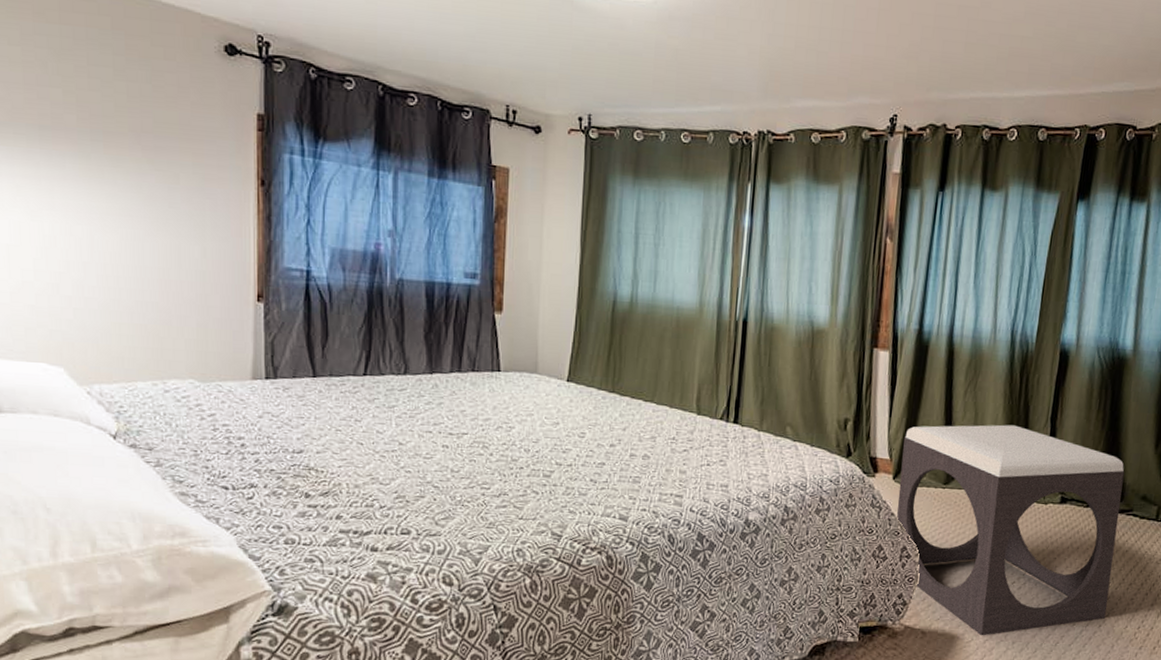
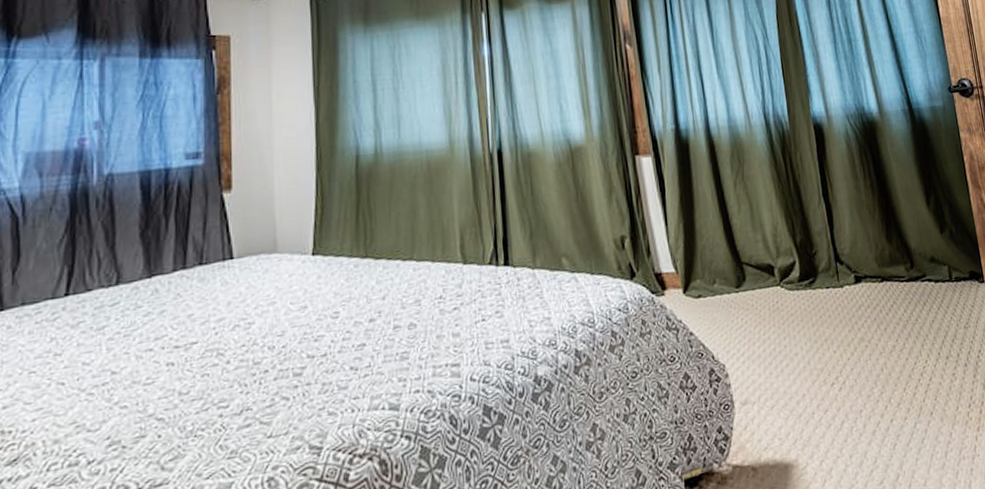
footstool: present [897,424,1125,636] -> none [685,209,935,457]

